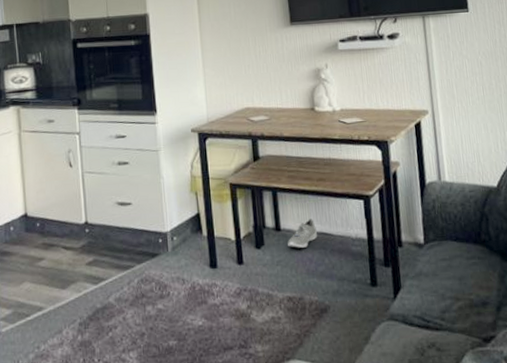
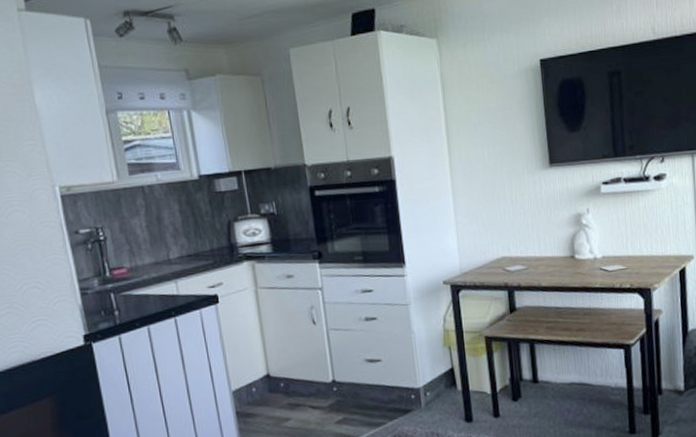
sneaker: present [287,218,318,248] -> none [545,369,577,399]

